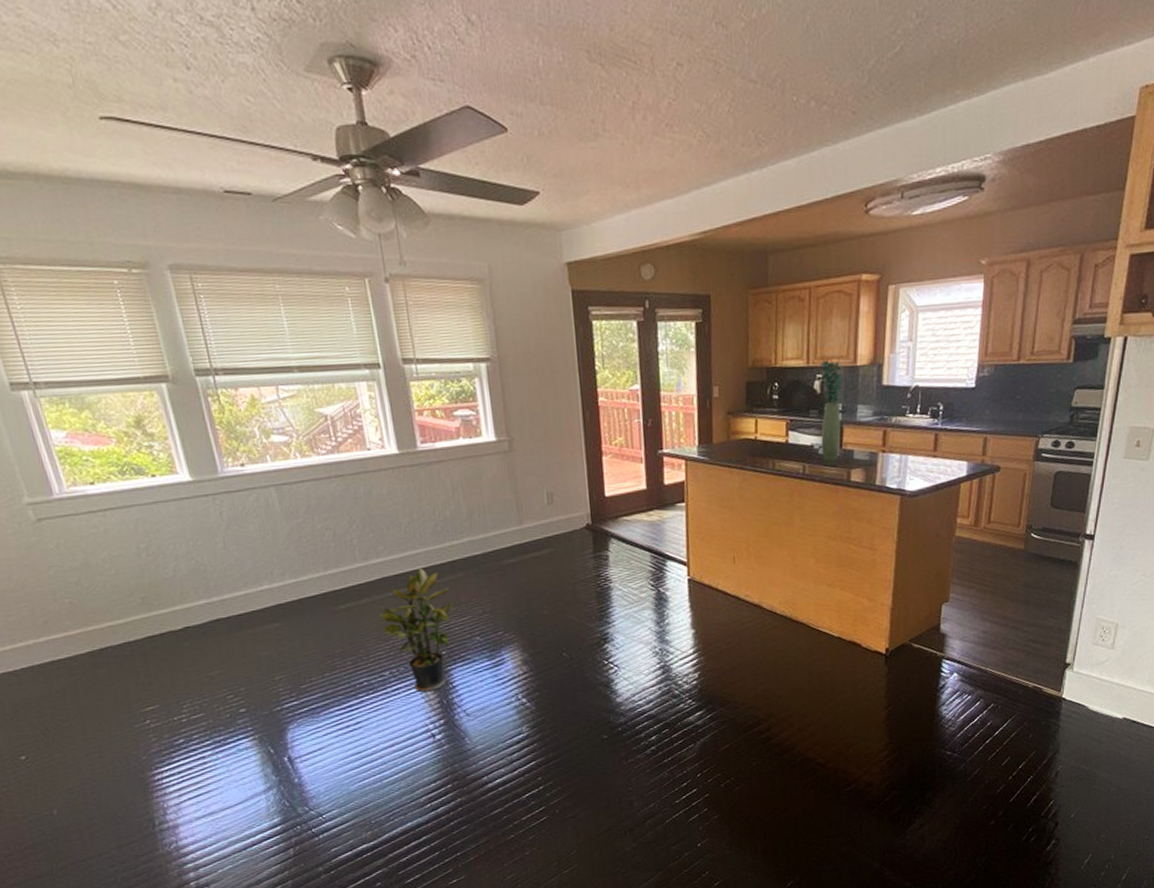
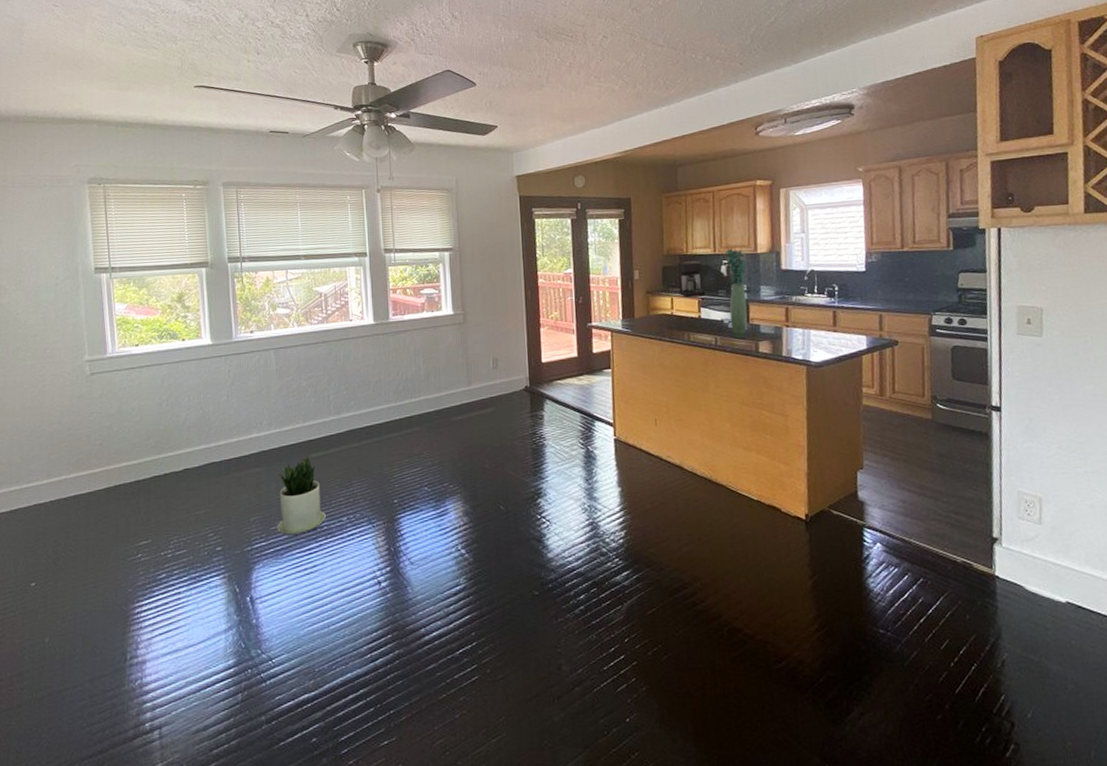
planter: none [299,608,365,693] -> present [276,456,326,535]
potted plant: present [379,568,453,693] -> none [344,422,407,539]
coffee maker: none [764,375,795,419] -> present [677,261,706,297]

